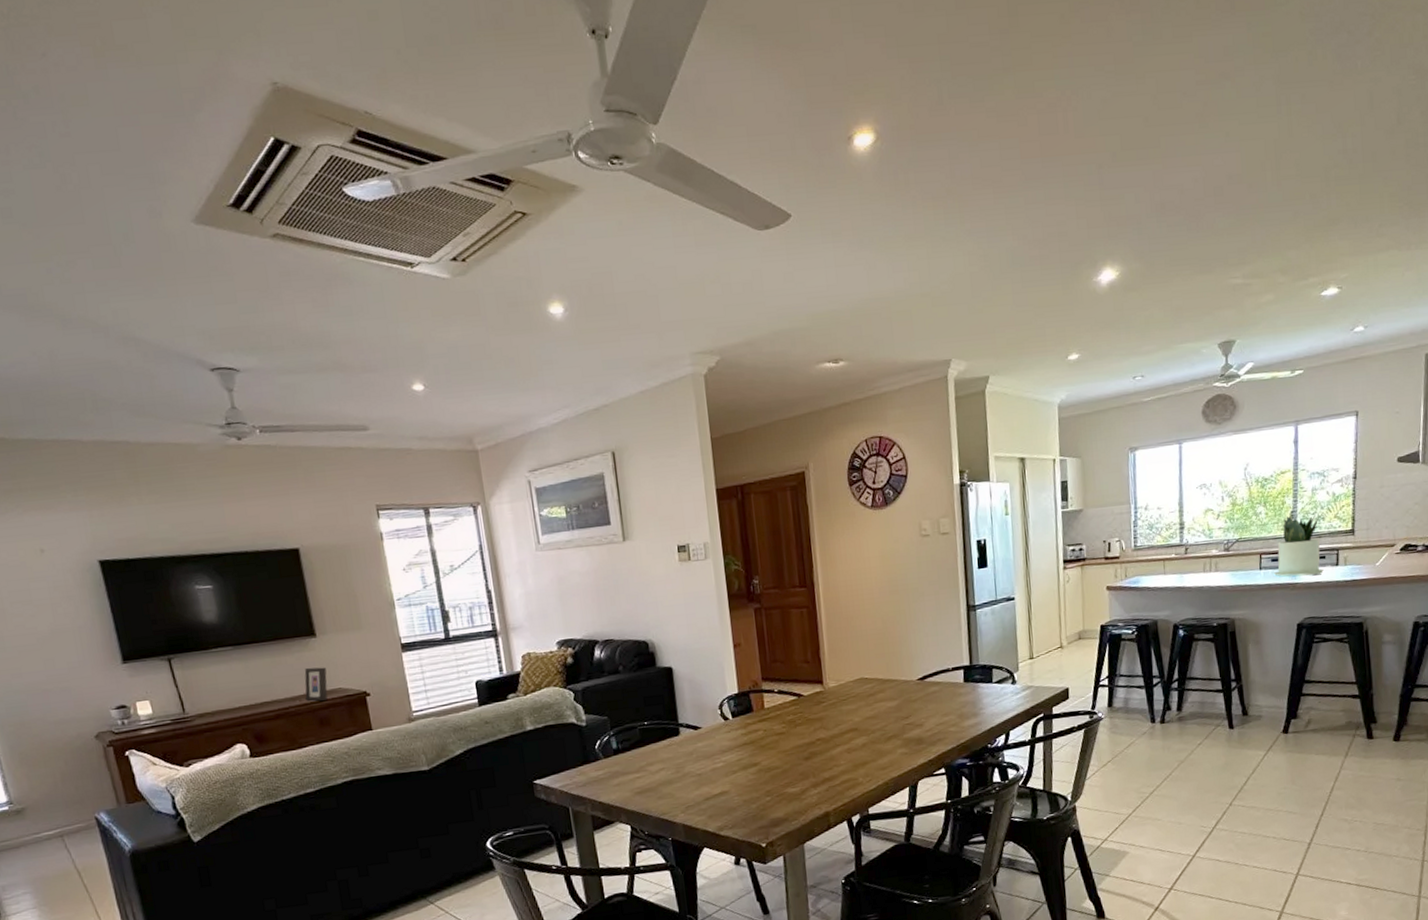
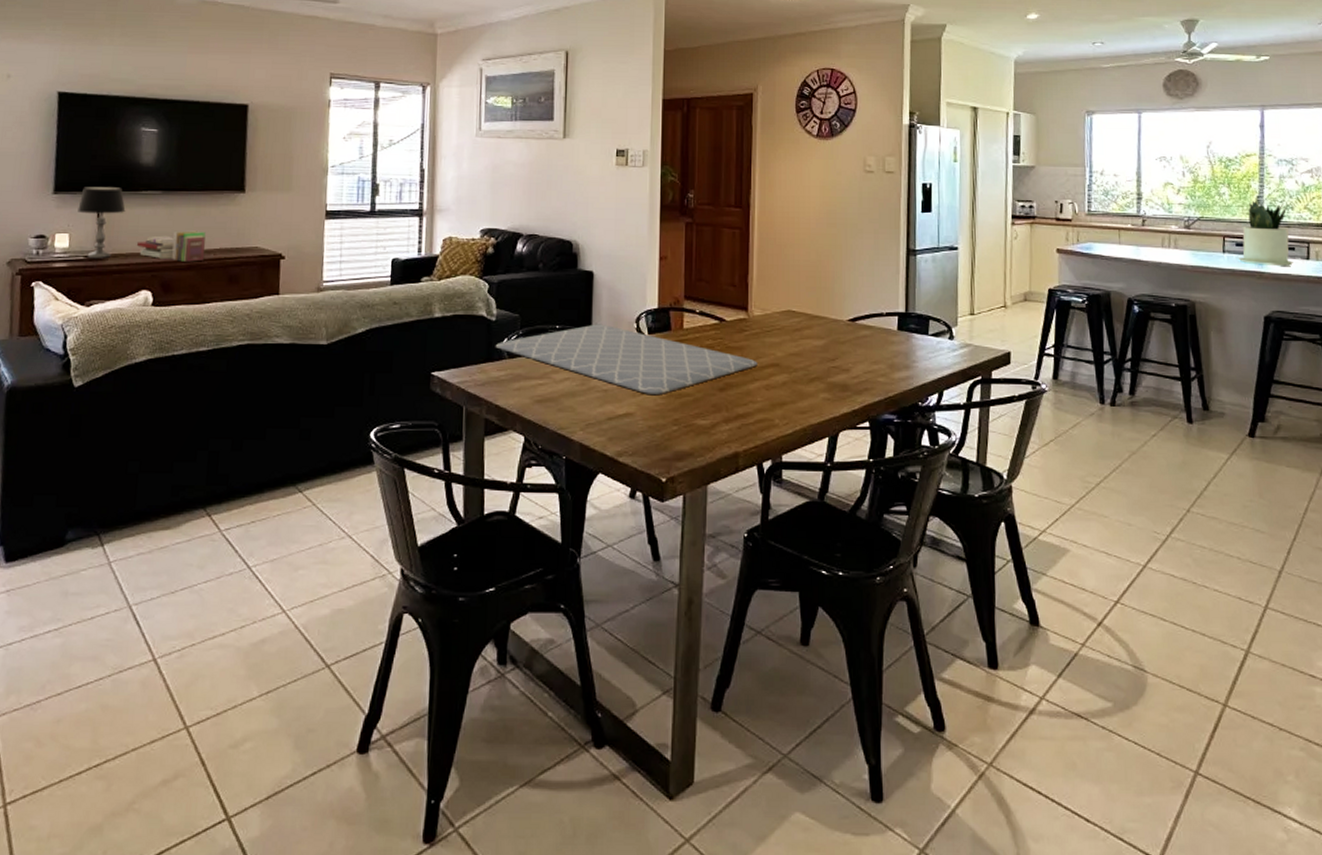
table lamp: none [151,648,201,723] -> present [77,186,126,260]
books: none [220,689,260,713] -> present [137,235,175,260]
books: none [254,680,292,712] -> present [172,230,206,262]
picture frame: present [304,667,328,702] -> none [220,222,247,257]
placemat: none [589,714,838,773] -> present [495,324,758,396]

